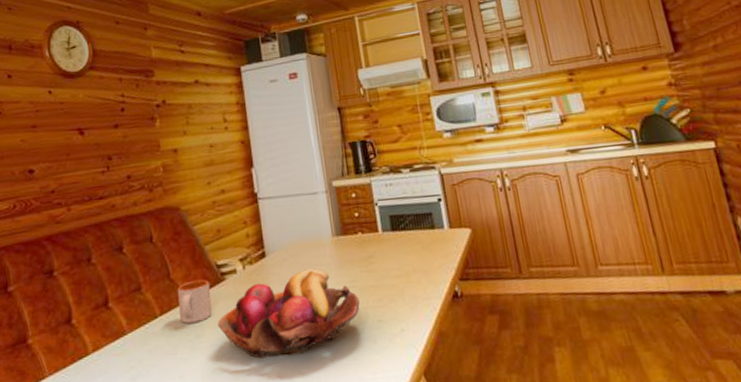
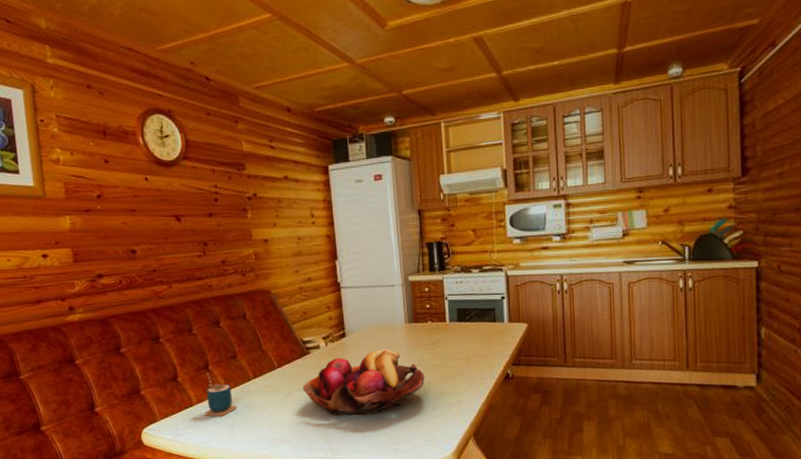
cup: none [102,311,141,368] -> present [205,373,237,417]
mug: present [177,279,213,323] -> none [268,352,298,386]

